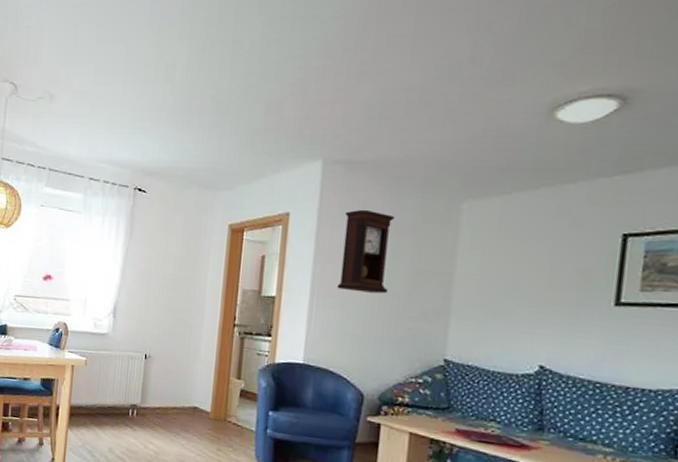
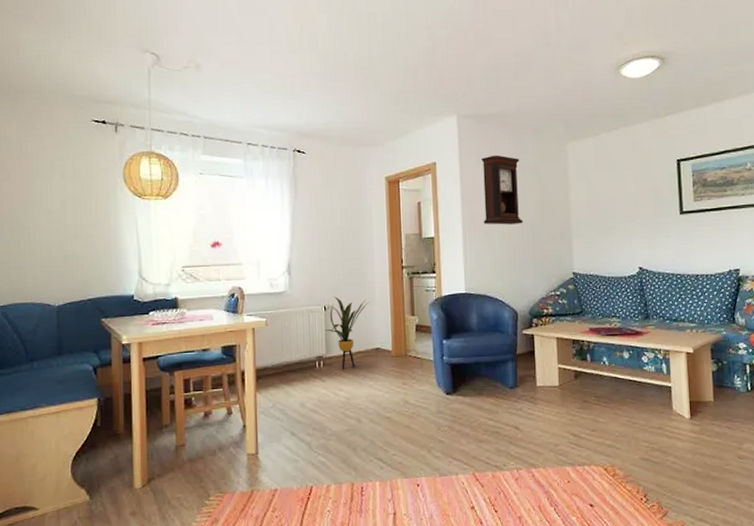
house plant: none [143,345,194,424] -> present [325,296,370,370]

